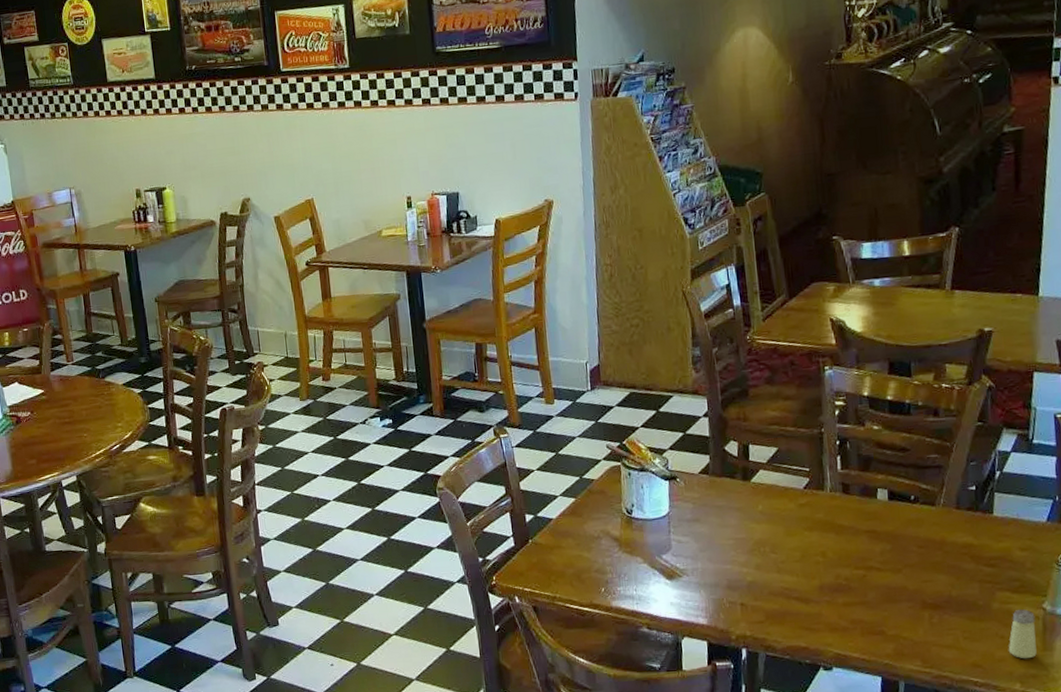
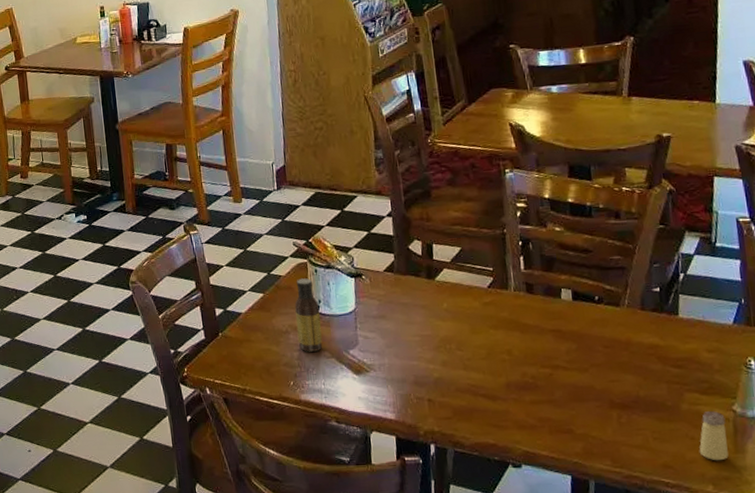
sauce bottle: none [607,482,635,558] -> present [295,278,323,352]

